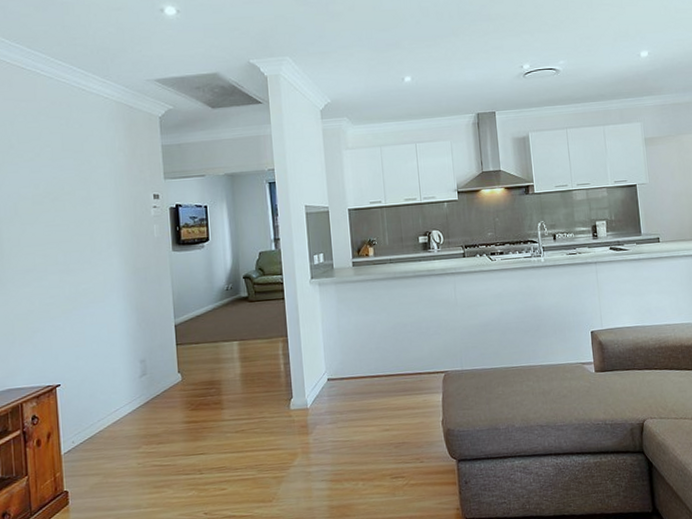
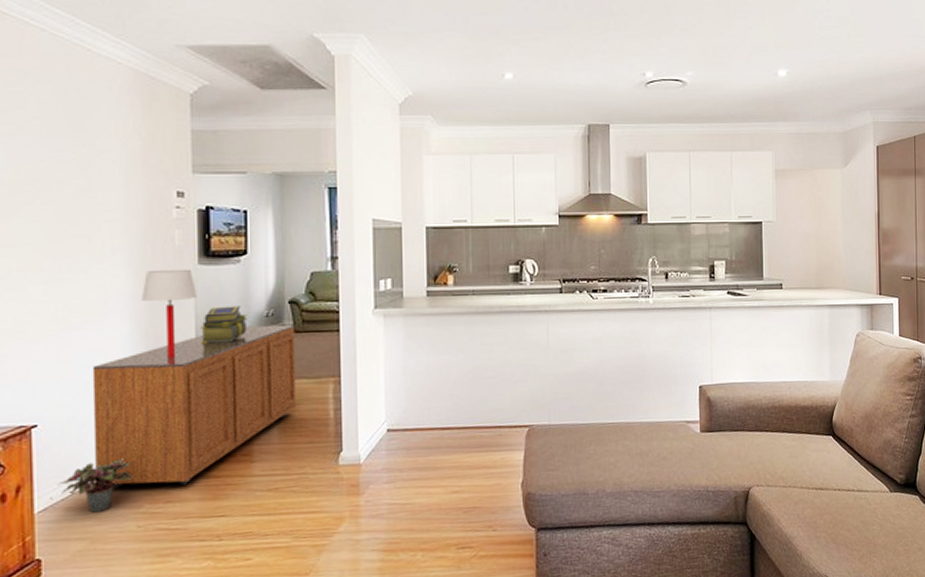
potted plant: none [77,409,133,453] -> present [58,458,133,513]
sideboard: none [98,295,255,433] -> present [92,324,297,488]
table lamp: none [131,255,174,328] -> present [141,268,198,359]
stack of books: none [177,282,212,315] -> present [201,305,248,344]

